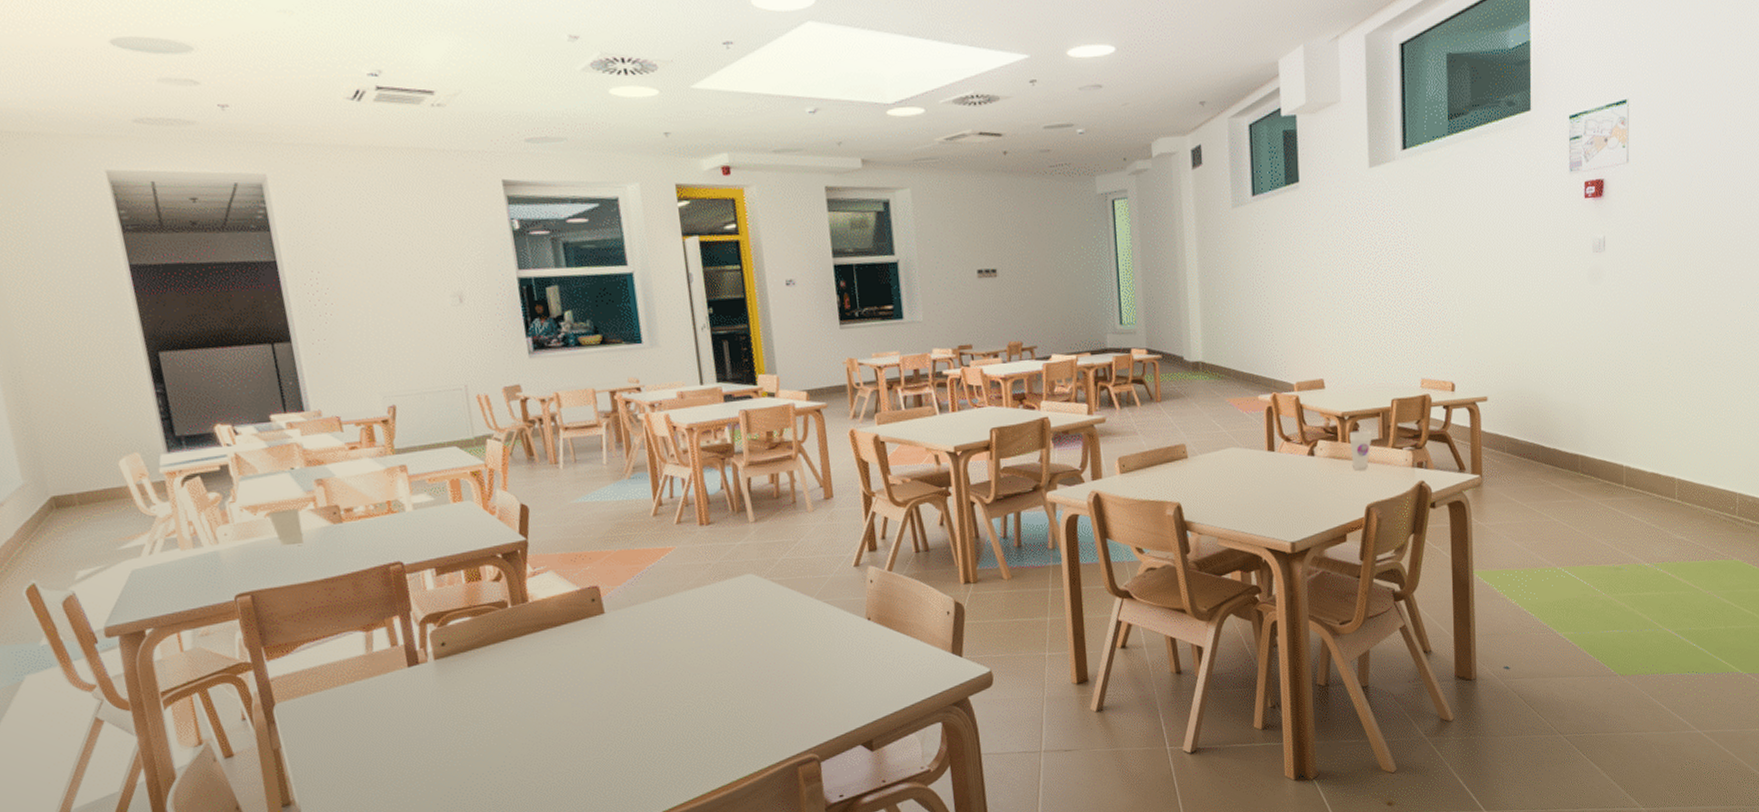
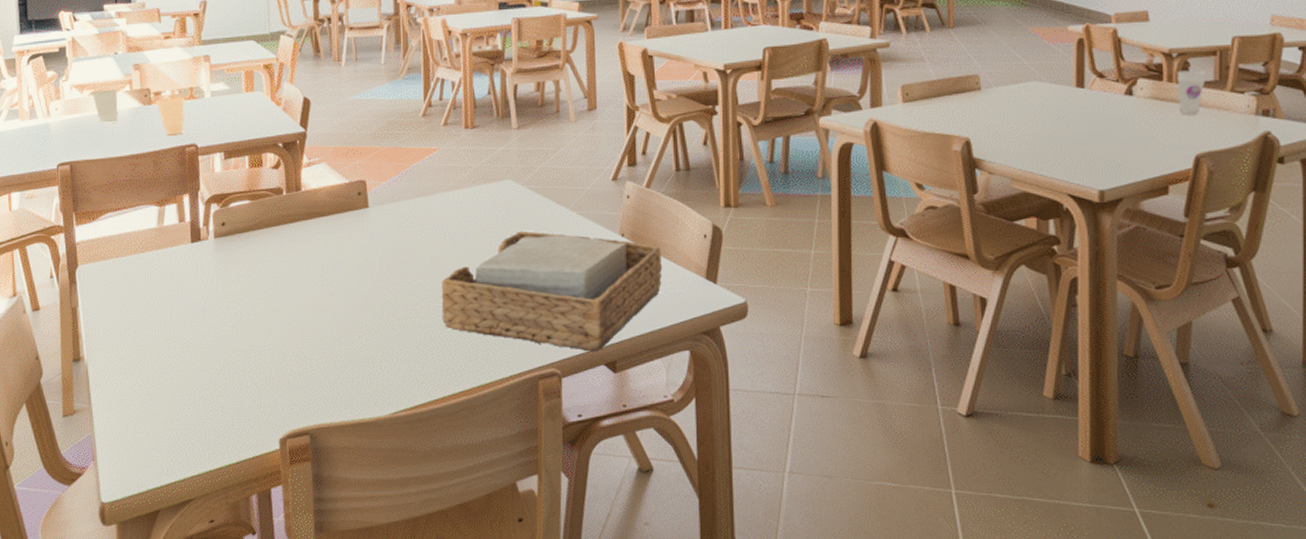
cup: none [347,512,385,555] -> present [156,97,185,135]
napkin holder: none [690,622,911,734] -> present [441,230,663,352]

